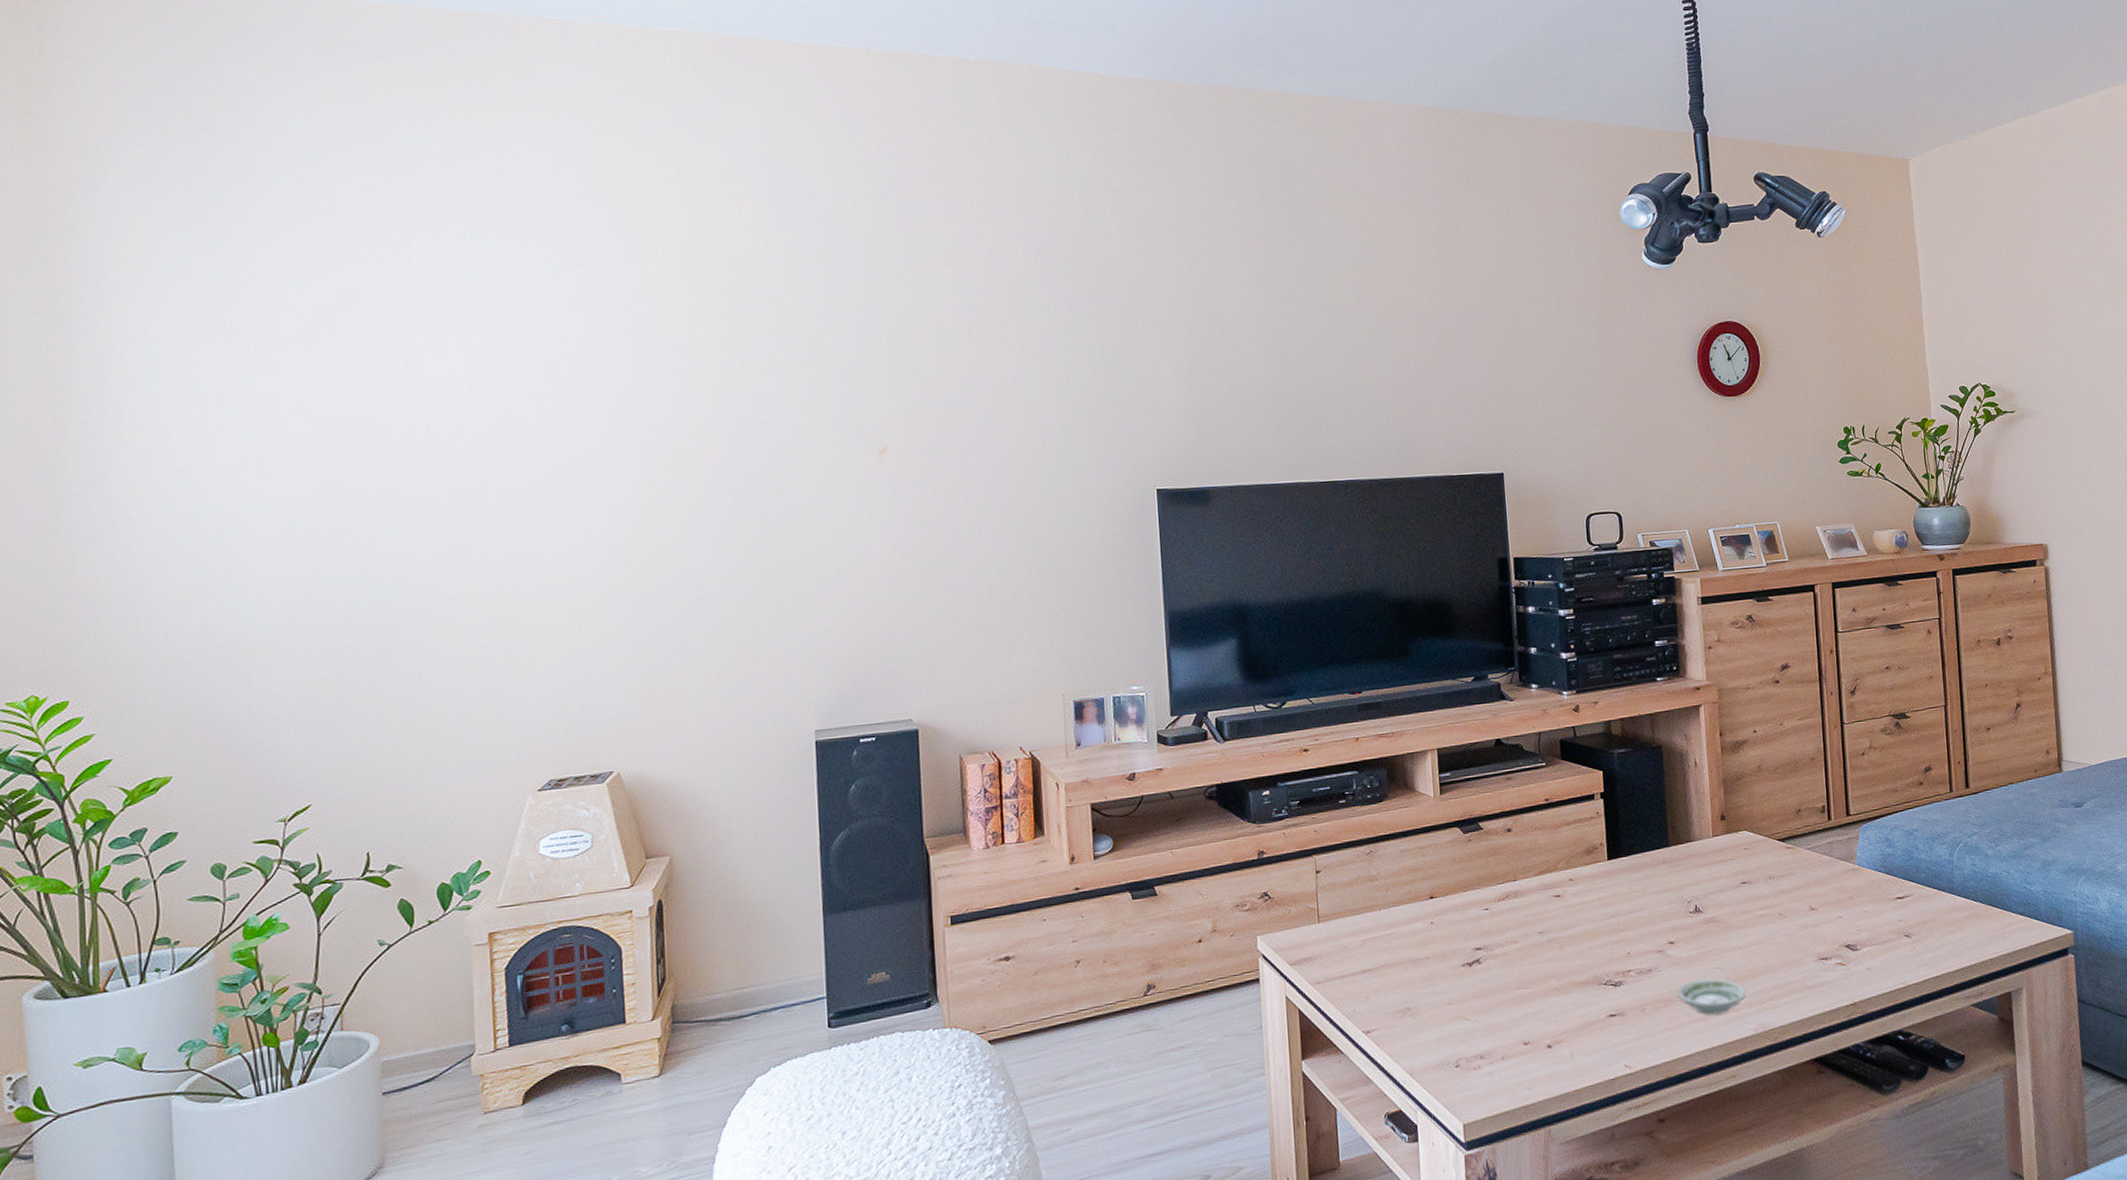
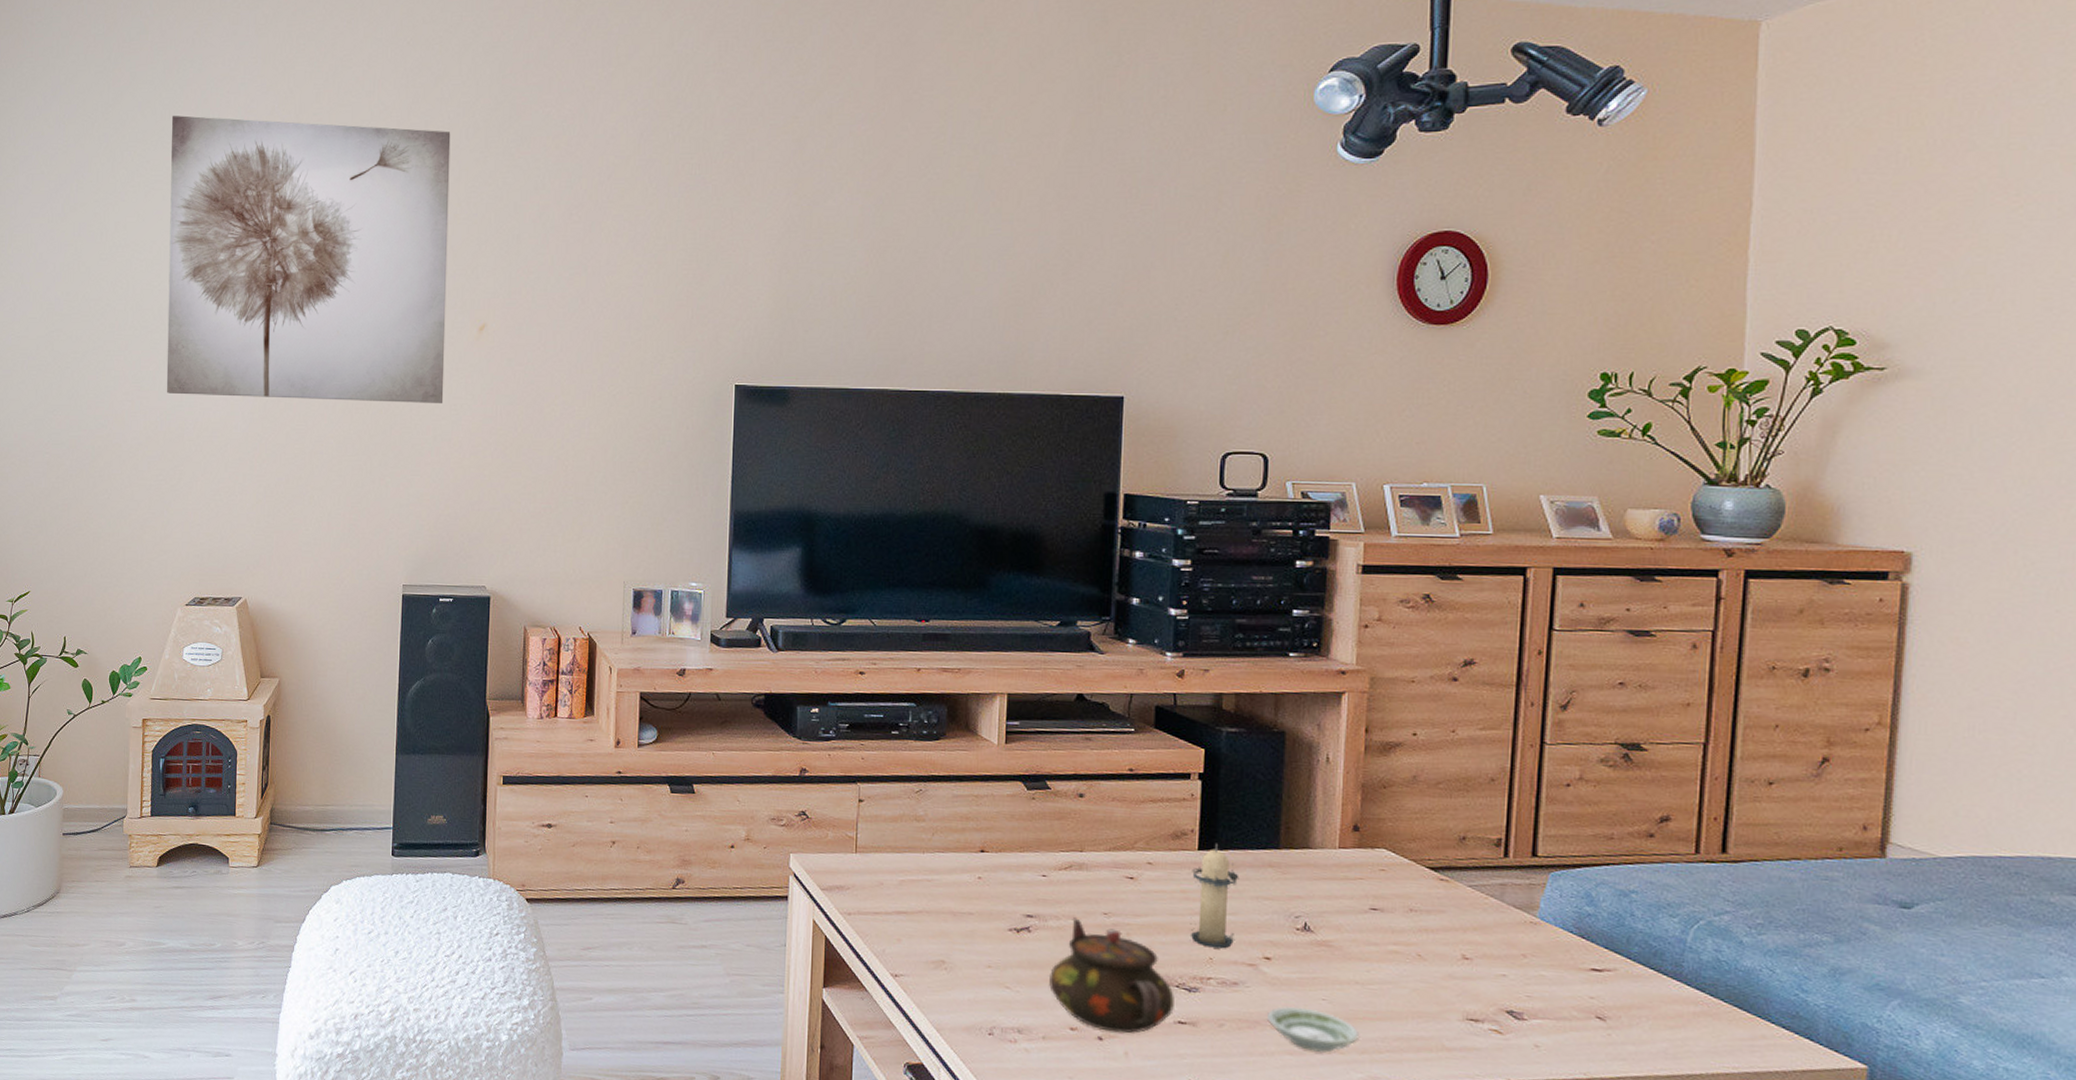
wall art: none [474,235,846,550] -> present [166,115,451,403]
teapot: none [1501,942,1605,1039] -> present [1049,918,1174,1034]
candle: none [1605,851,1645,944] -> present [1191,843,1239,949]

